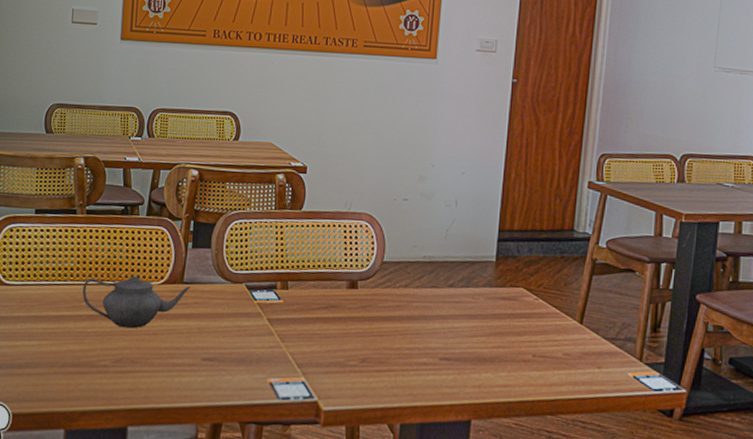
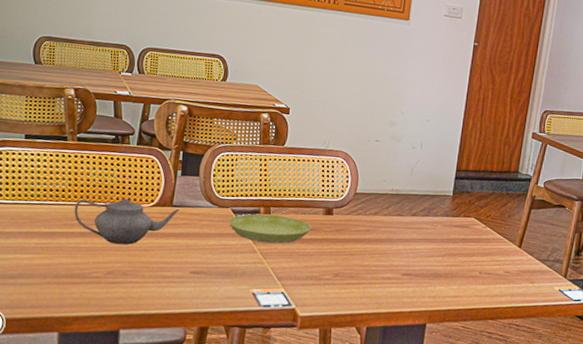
saucer: none [242,289,334,324] -> present [228,213,311,244]

